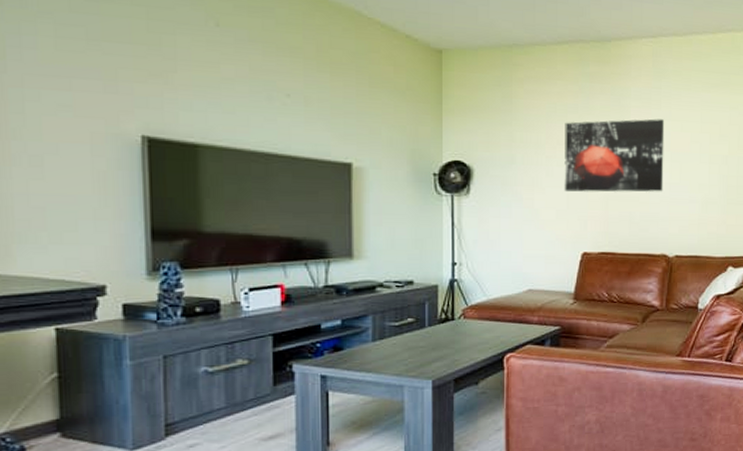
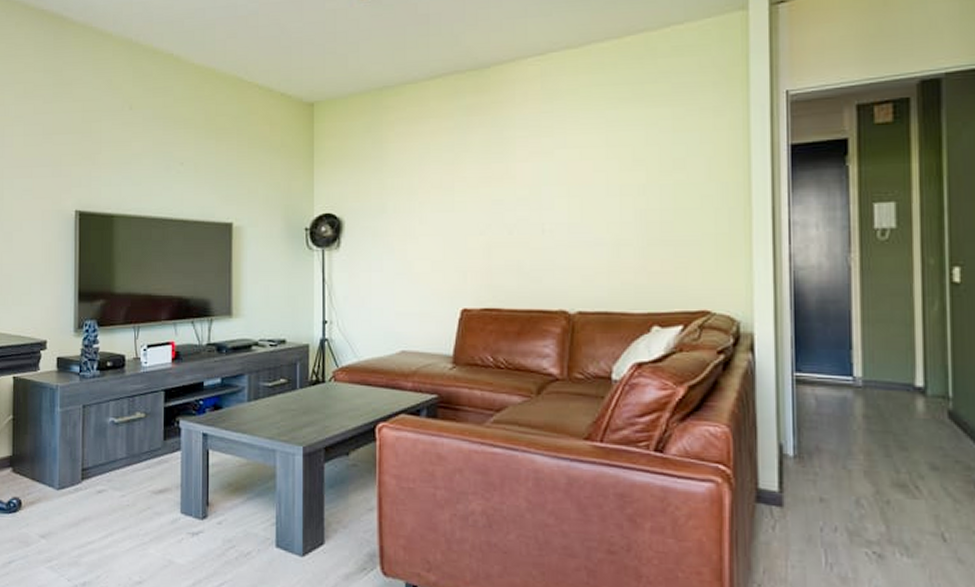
wall art: present [564,119,665,192] -> none [439,148,560,239]

